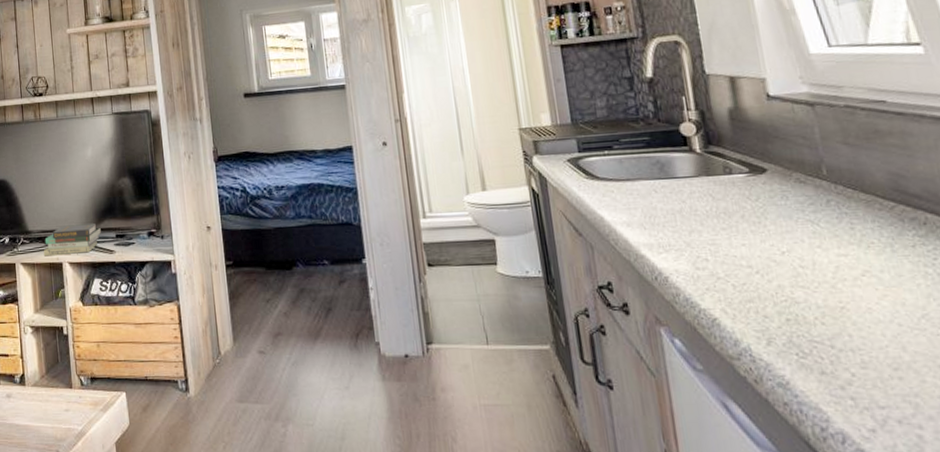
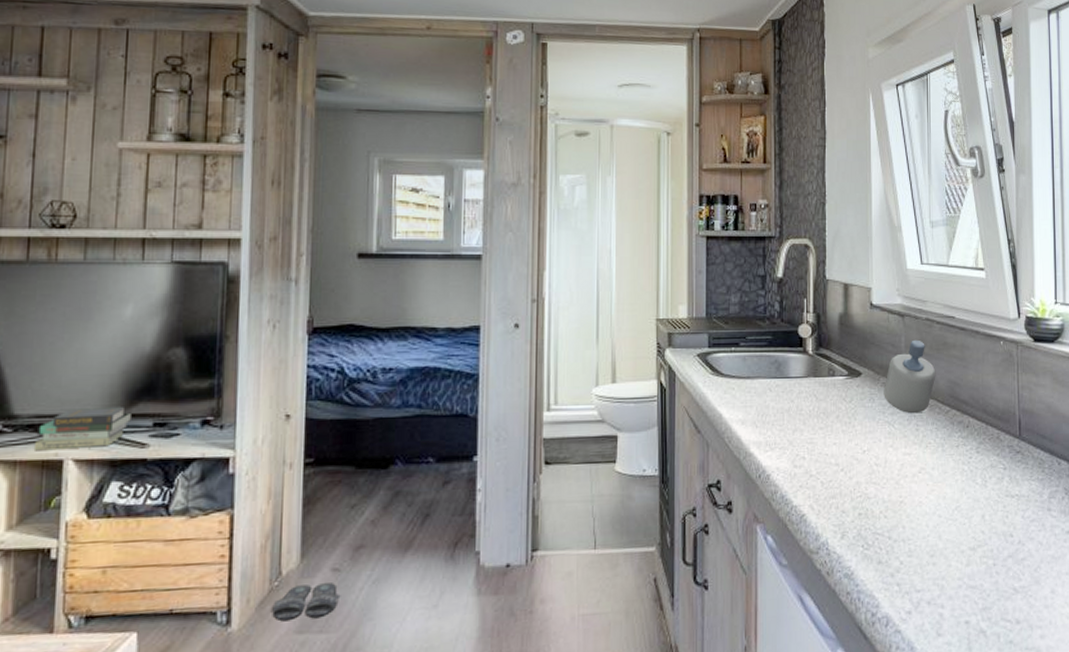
slippers: none [217,362,268,392] -> present [272,581,341,621]
soap dispenser: none [798,129,870,211] -> present [884,339,936,414]

